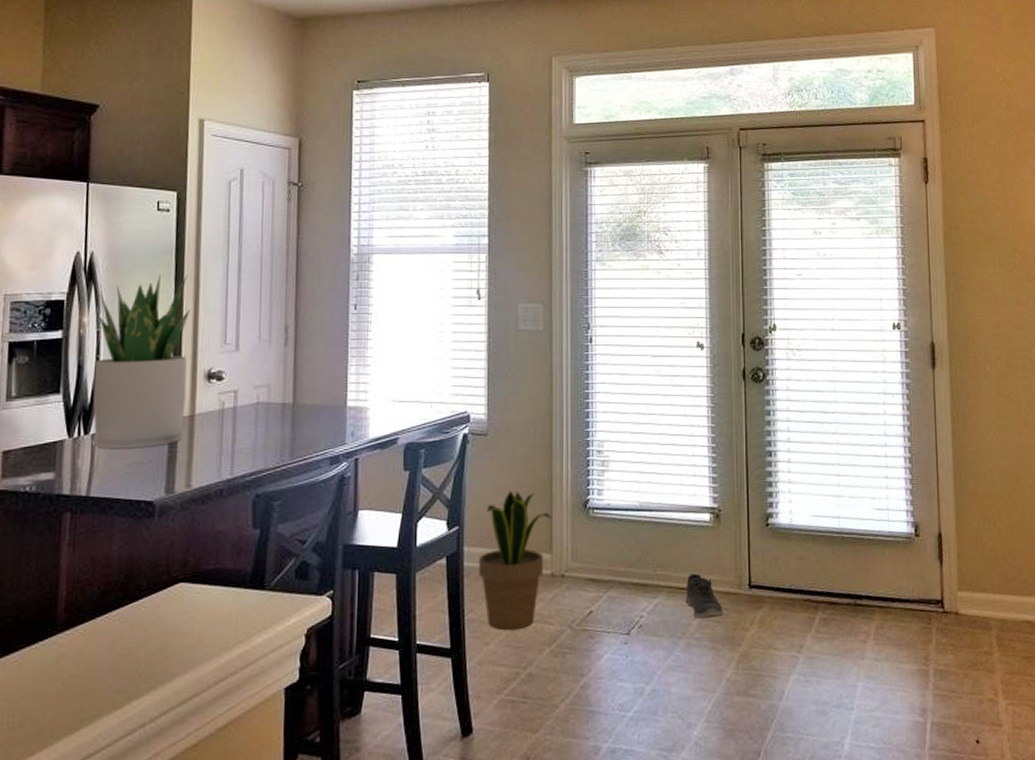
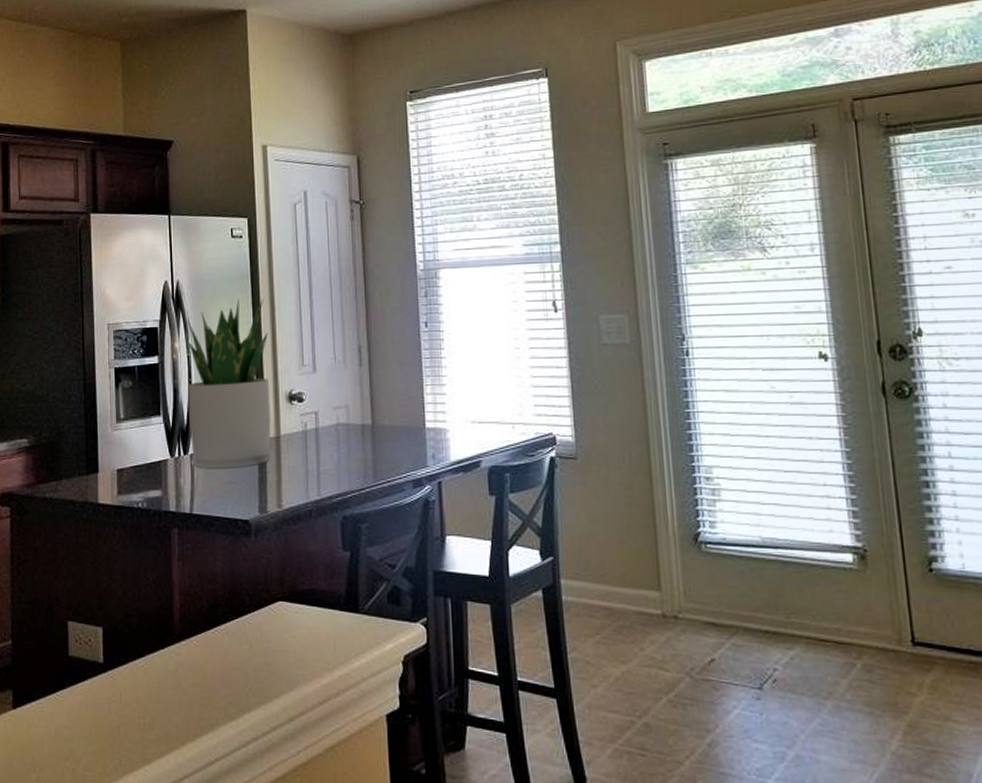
potted plant: present [478,491,552,630] -> none [577,520,658,674]
athletic shoe: present [685,573,724,619] -> none [828,623,882,678]

